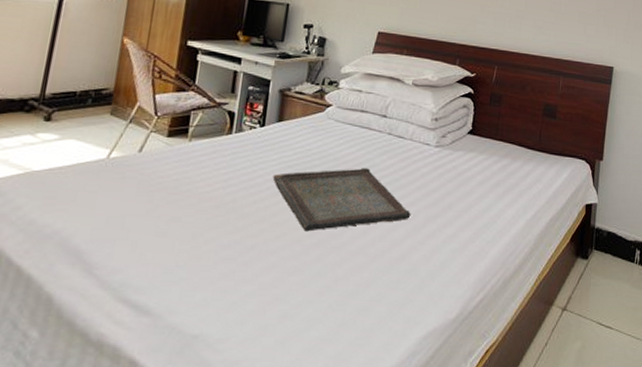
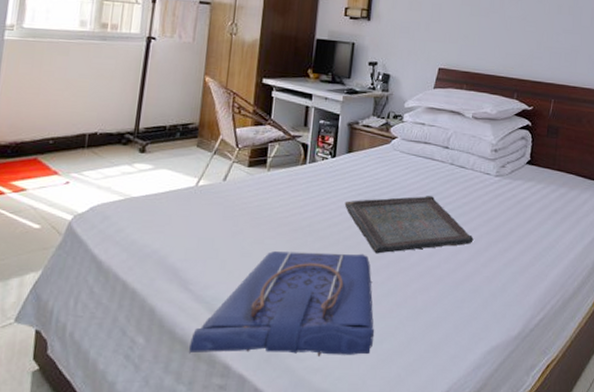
tote bag: none [90,230,302,347] -> present [189,251,375,356]

